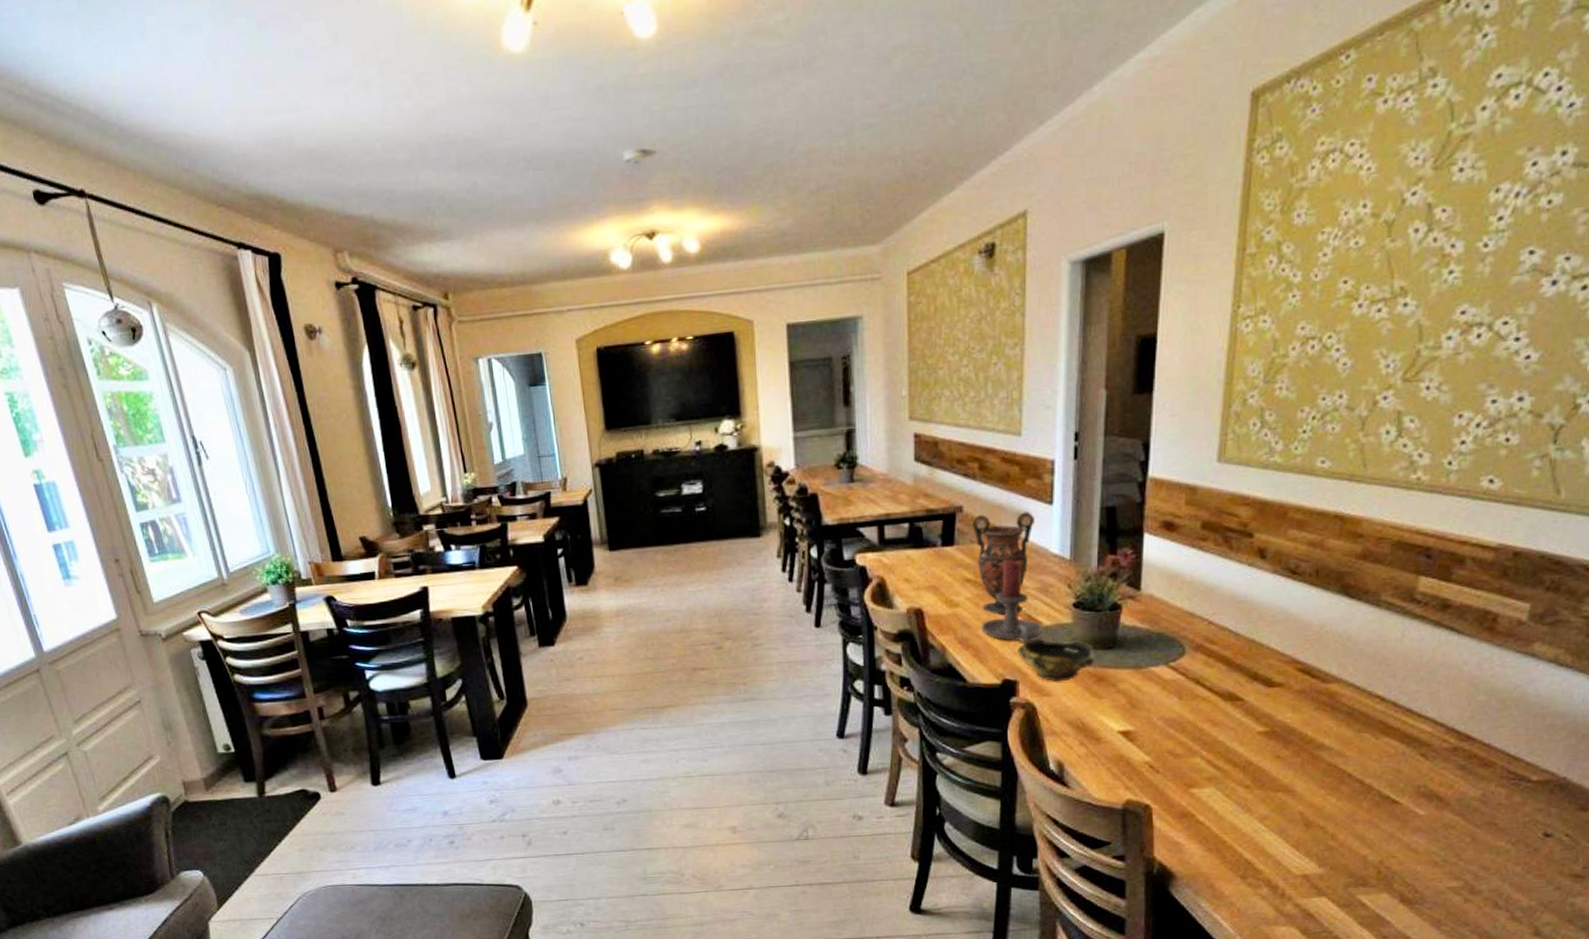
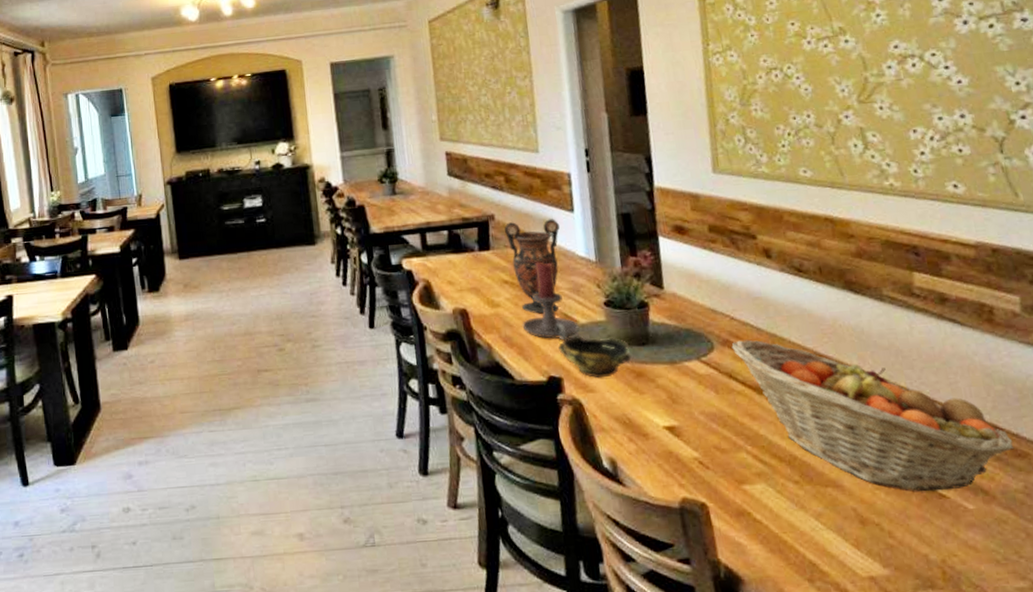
fruit basket: none [1204,645,1483,798] -> present [731,339,1015,492]

